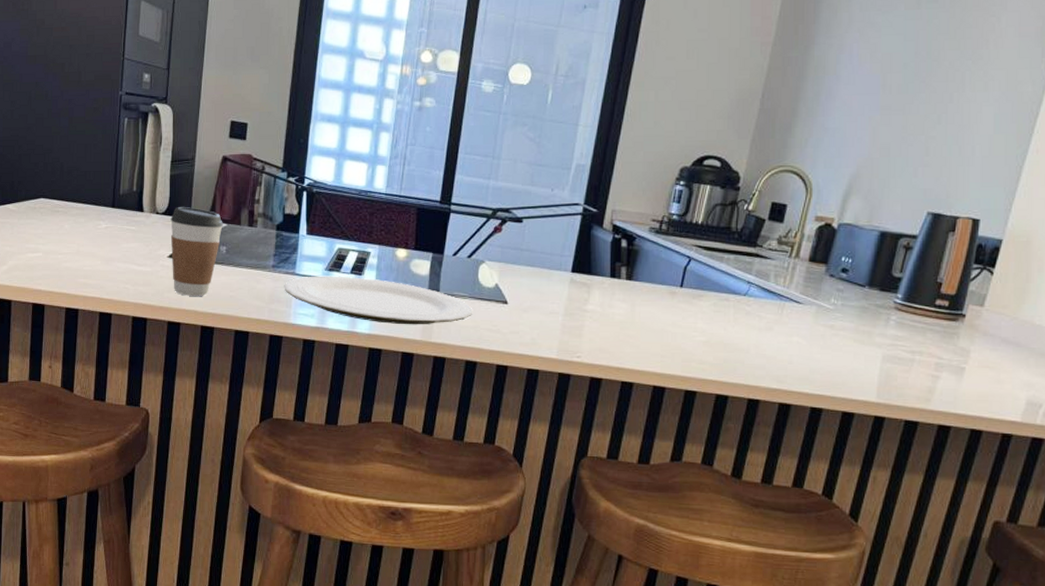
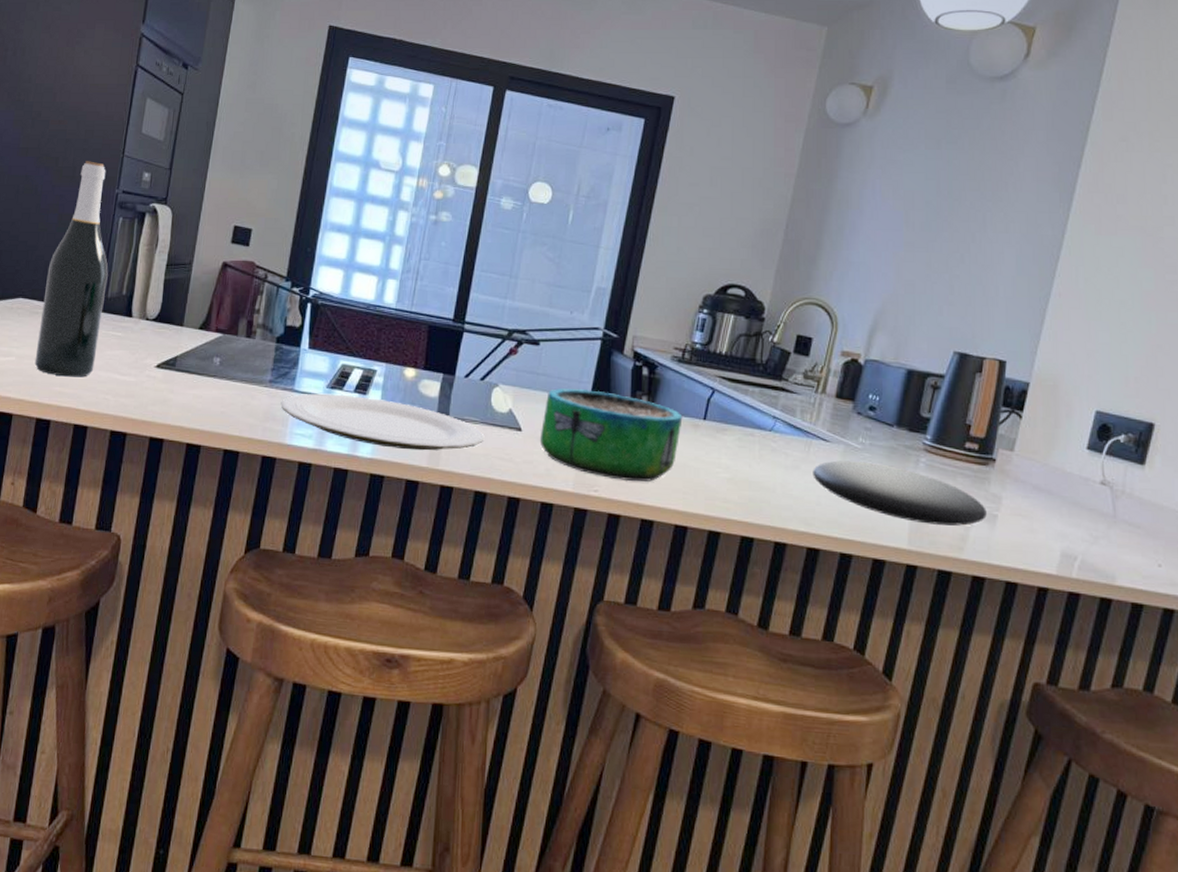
wine bottle: none [60,65,119,269] -> present [34,161,108,377]
coffee cup: present [170,206,223,296] -> none [158,313,219,411]
decorative bowl: none [525,263,660,347] -> present [539,388,683,482]
plate: none [785,321,955,379] -> present [813,460,987,526]

